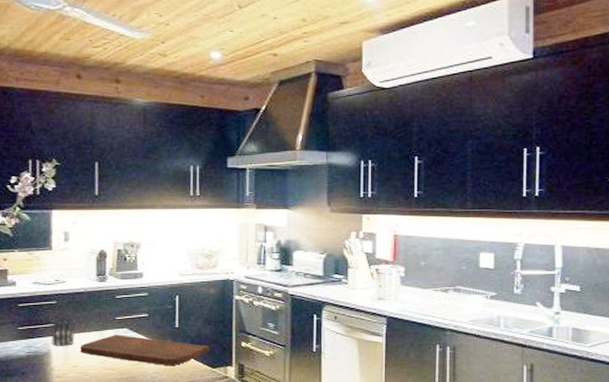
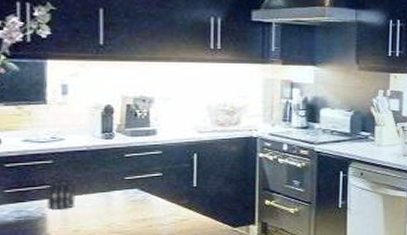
cutting board: present [80,335,210,365] -> none [82,196,231,226]

